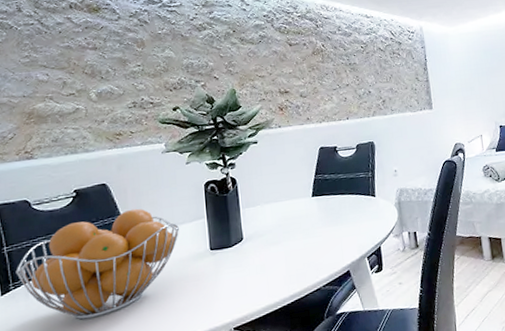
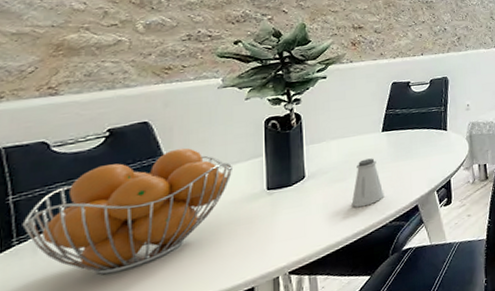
saltshaker: none [287,222,317,270] -> present [351,158,384,207]

